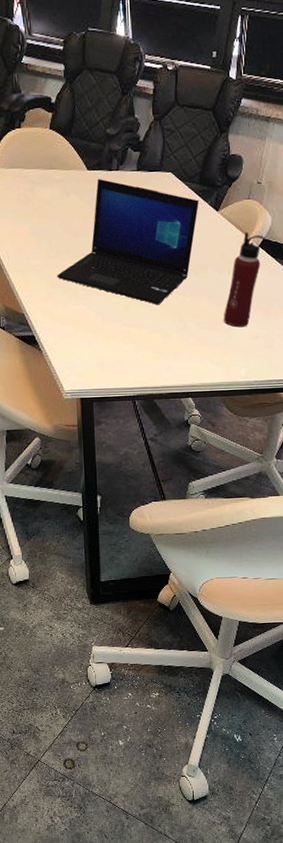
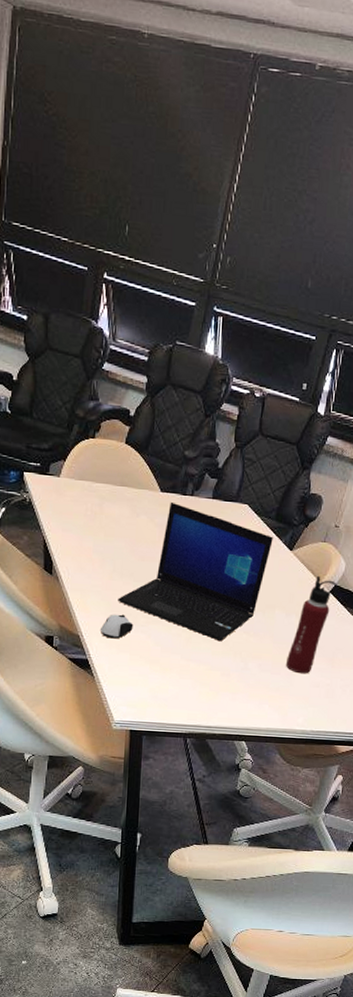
computer mouse: none [42,289,74,314] -> present [99,614,133,639]

